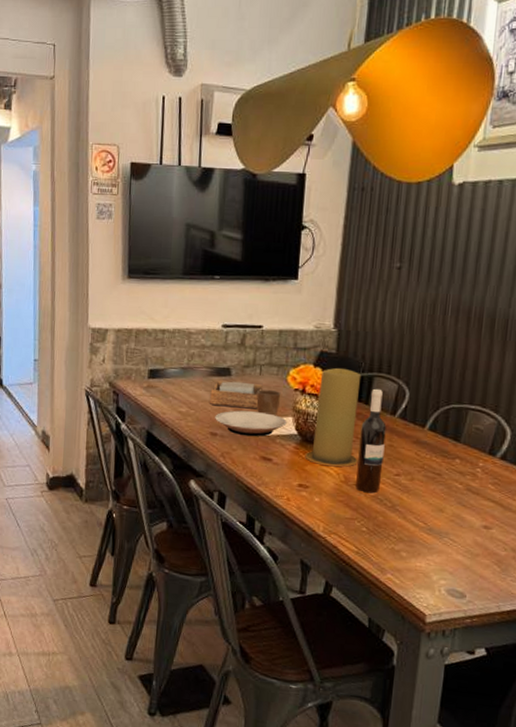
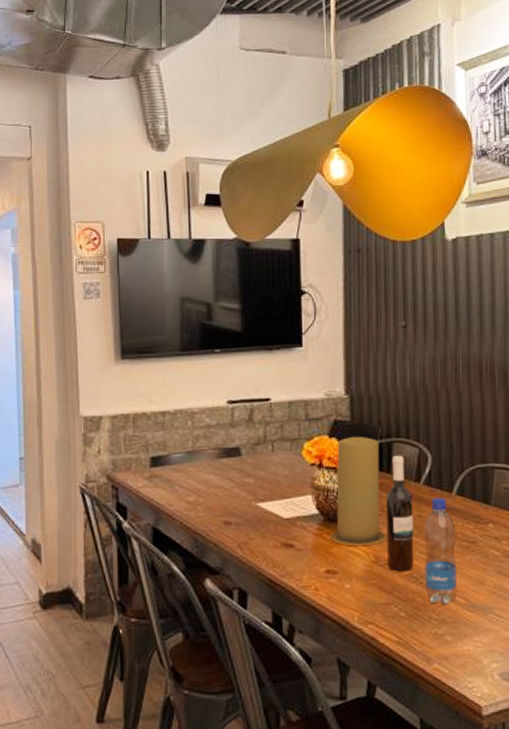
napkin holder: present [210,381,264,409] -> none [220,461,278,490]
plate: present [215,410,287,437] -> none [227,493,306,522]
cup: present [256,389,281,416] -> none [271,468,297,496]
bottle: none [388,431,424,526] -> present [423,498,457,605]

